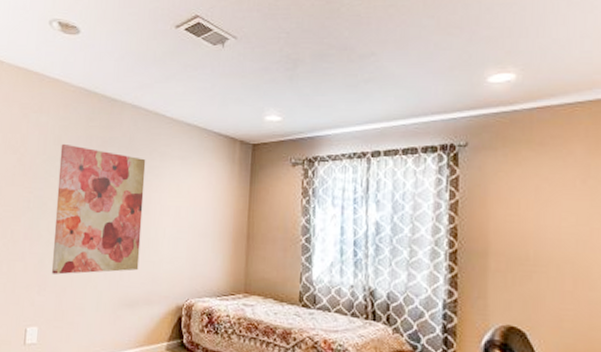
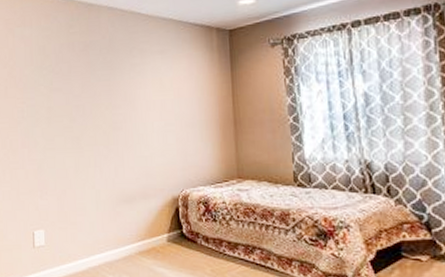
wall art: present [51,143,146,275] -> none [46,52,132,178]

